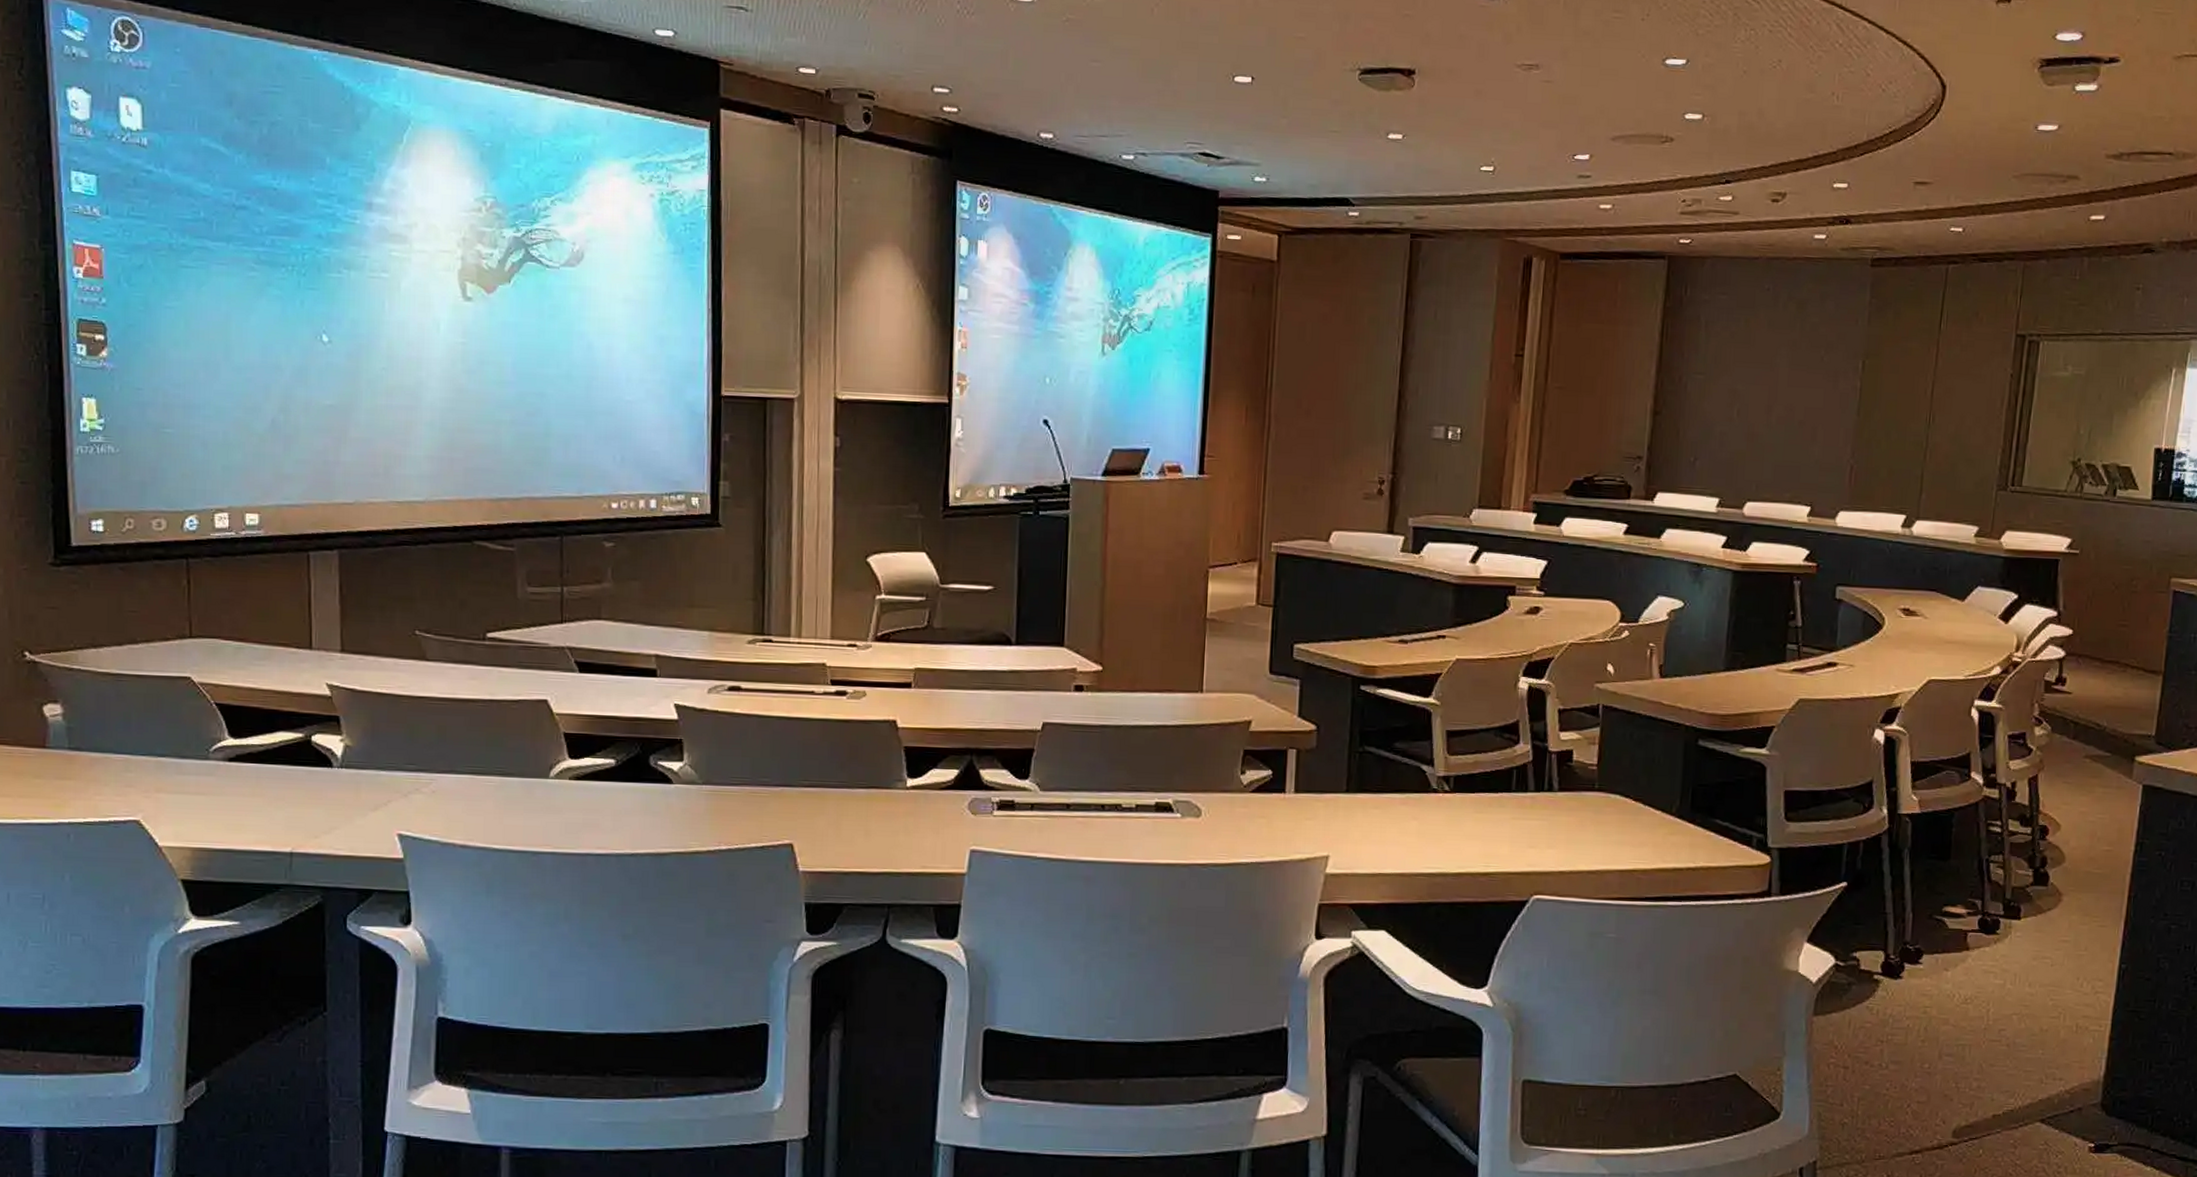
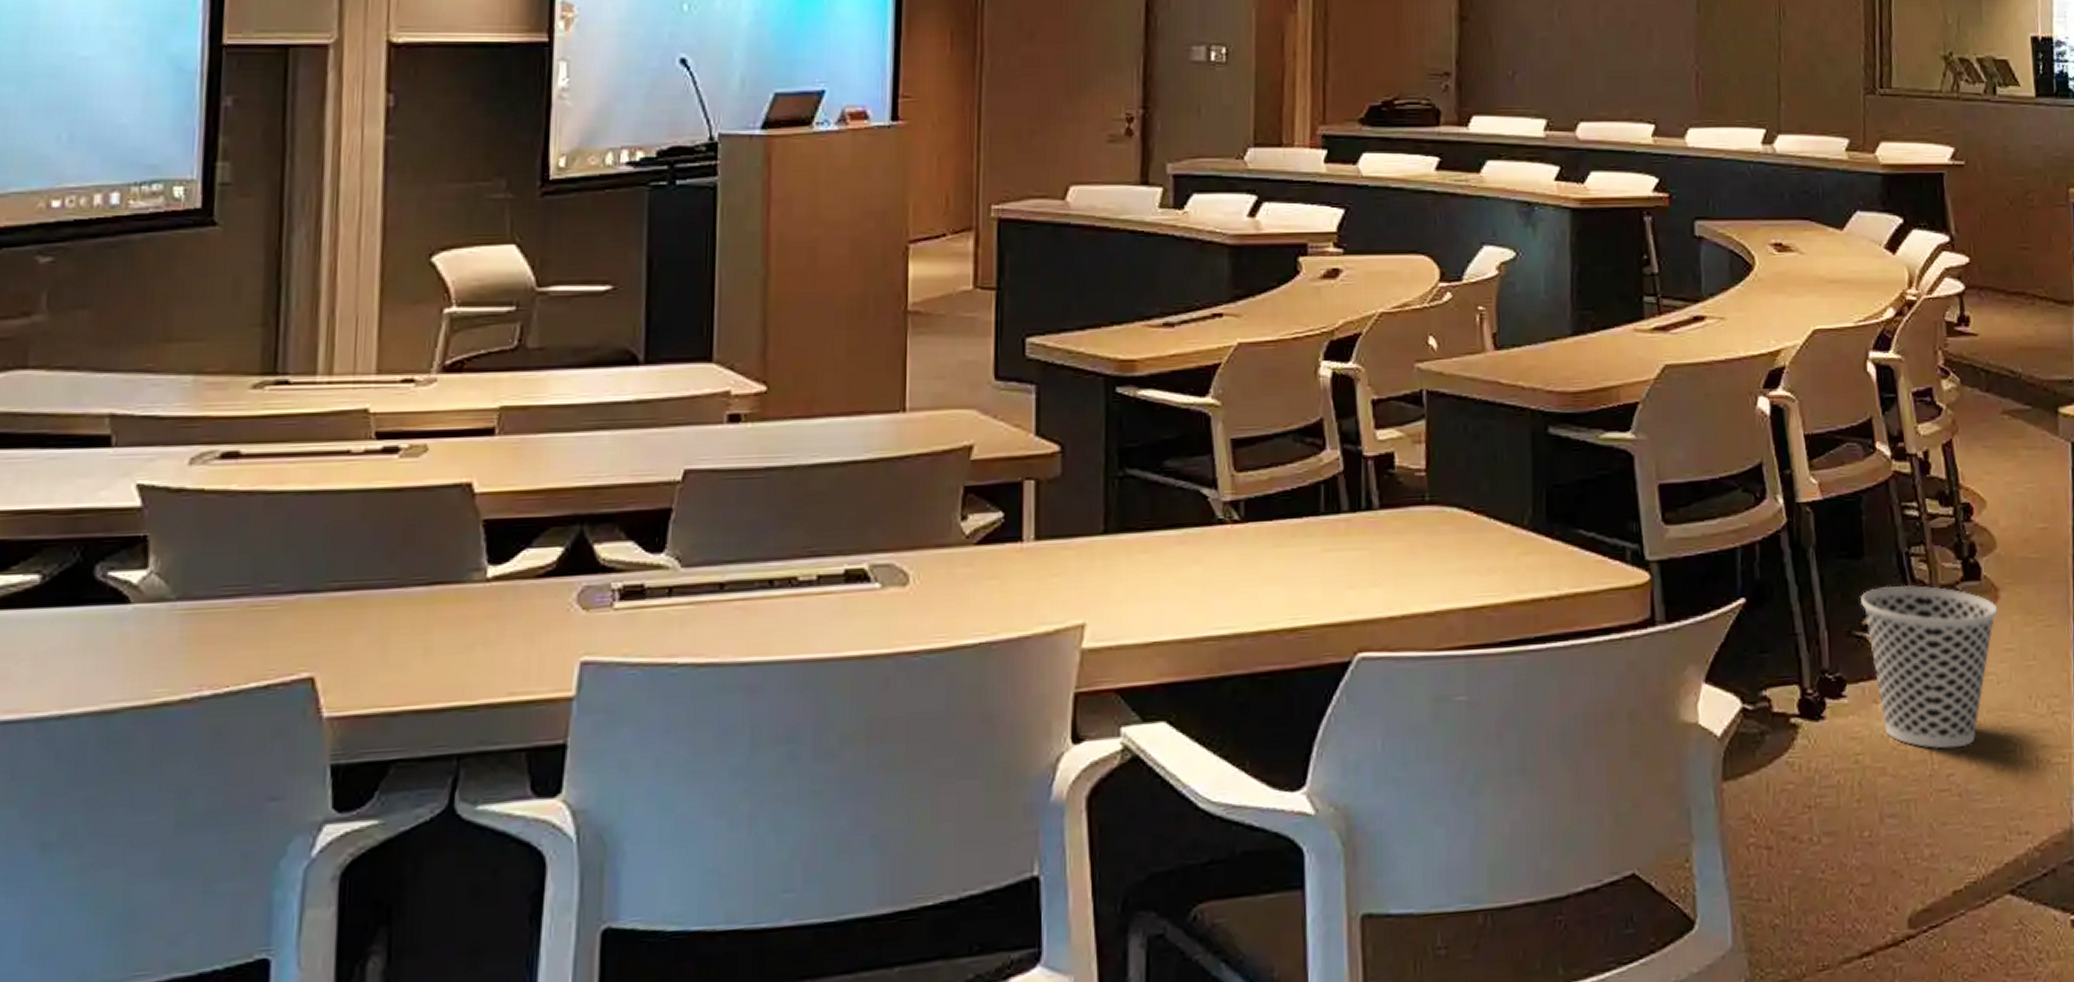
wastebasket: none [1943,883,2060,1011] -> present [1861,584,1998,750]

